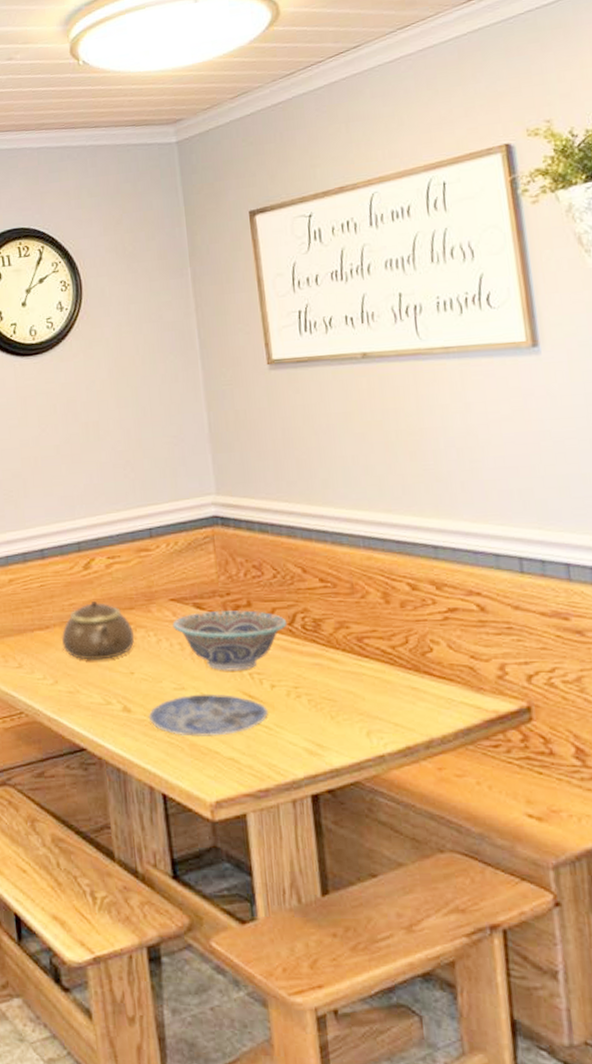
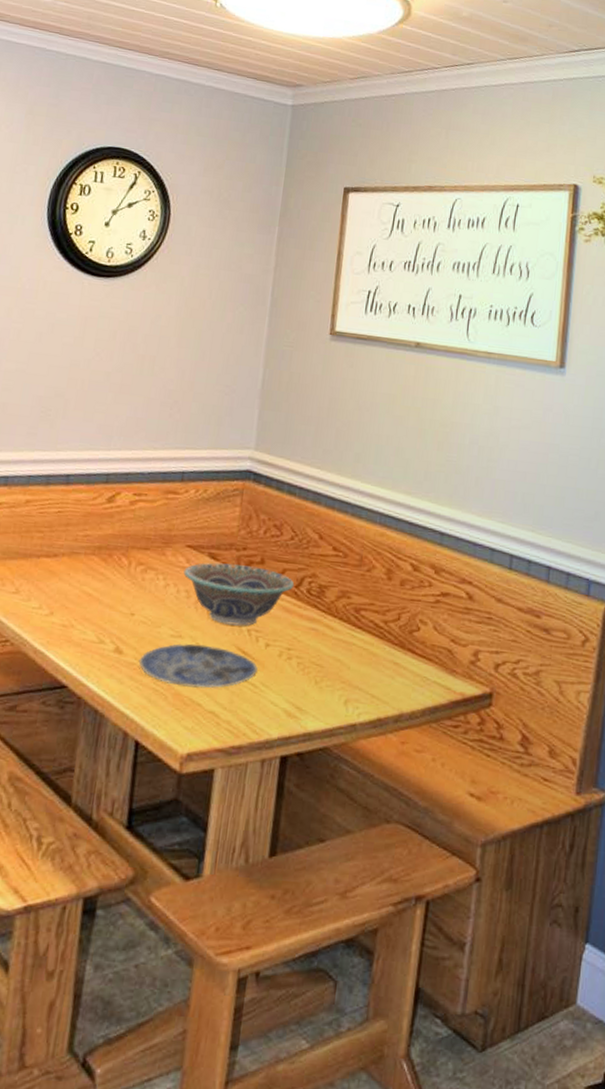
teapot: present [61,600,135,660] -> none [67,535,144,597]

